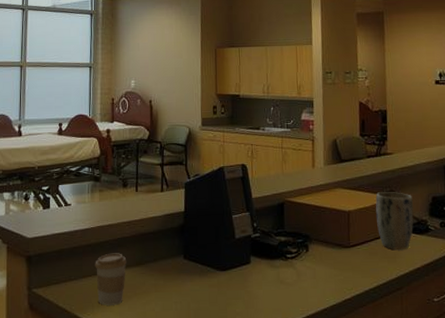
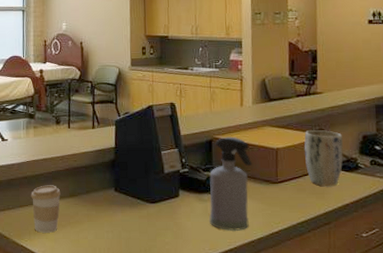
spray bottle: none [280,199,325,299] -> present [208,136,252,232]

